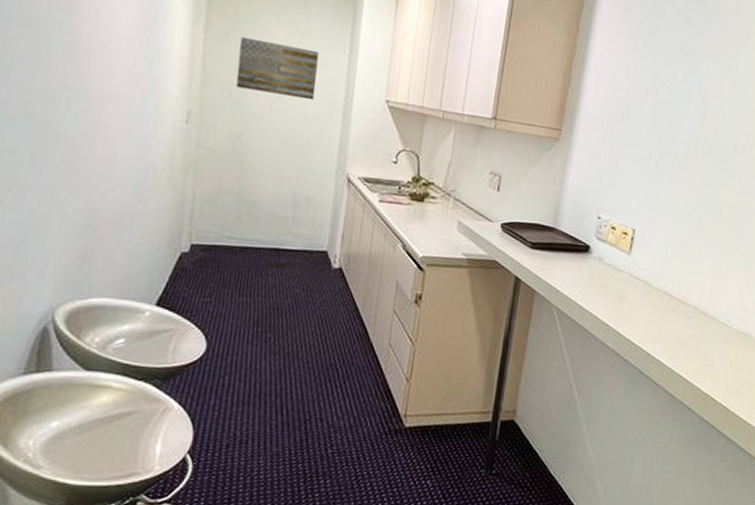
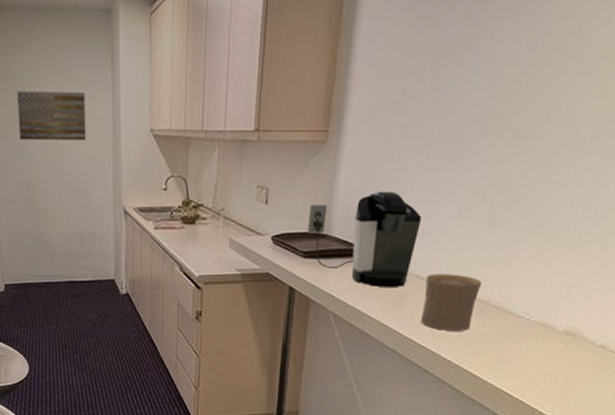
coffee maker: none [536,192,642,287] -> present [307,191,422,287]
cup: none [637,276,692,334] -> present [420,274,482,331]

